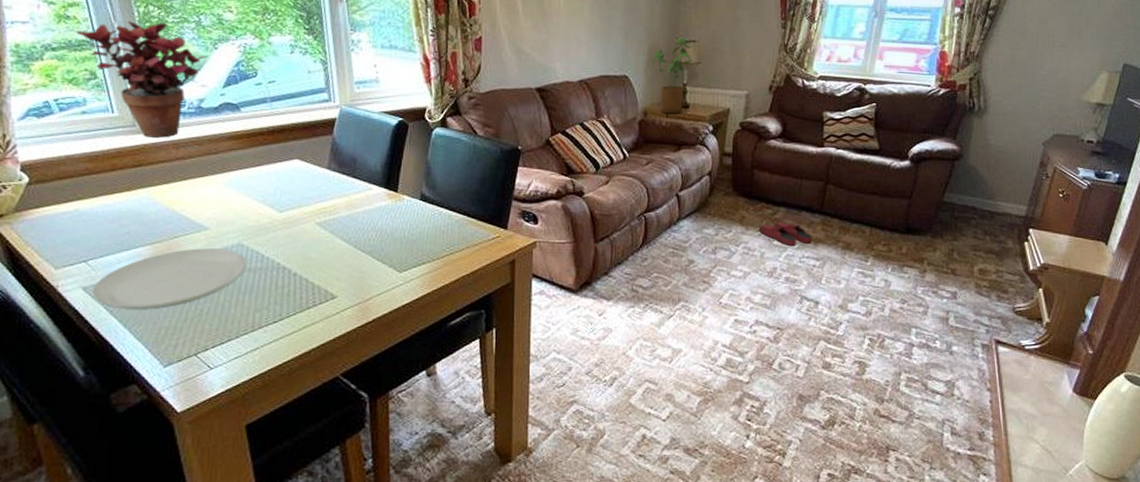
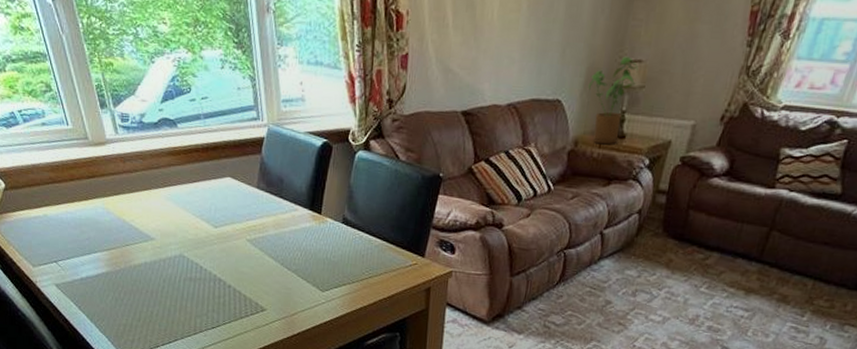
potted plant: present [75,21,209,138] -> none [30,33,147,151]
plate: present [92,248,248,309] -> none [64,256,189,308]
slippers: present [758,221,813,247] -> none [685,267,746,295]

